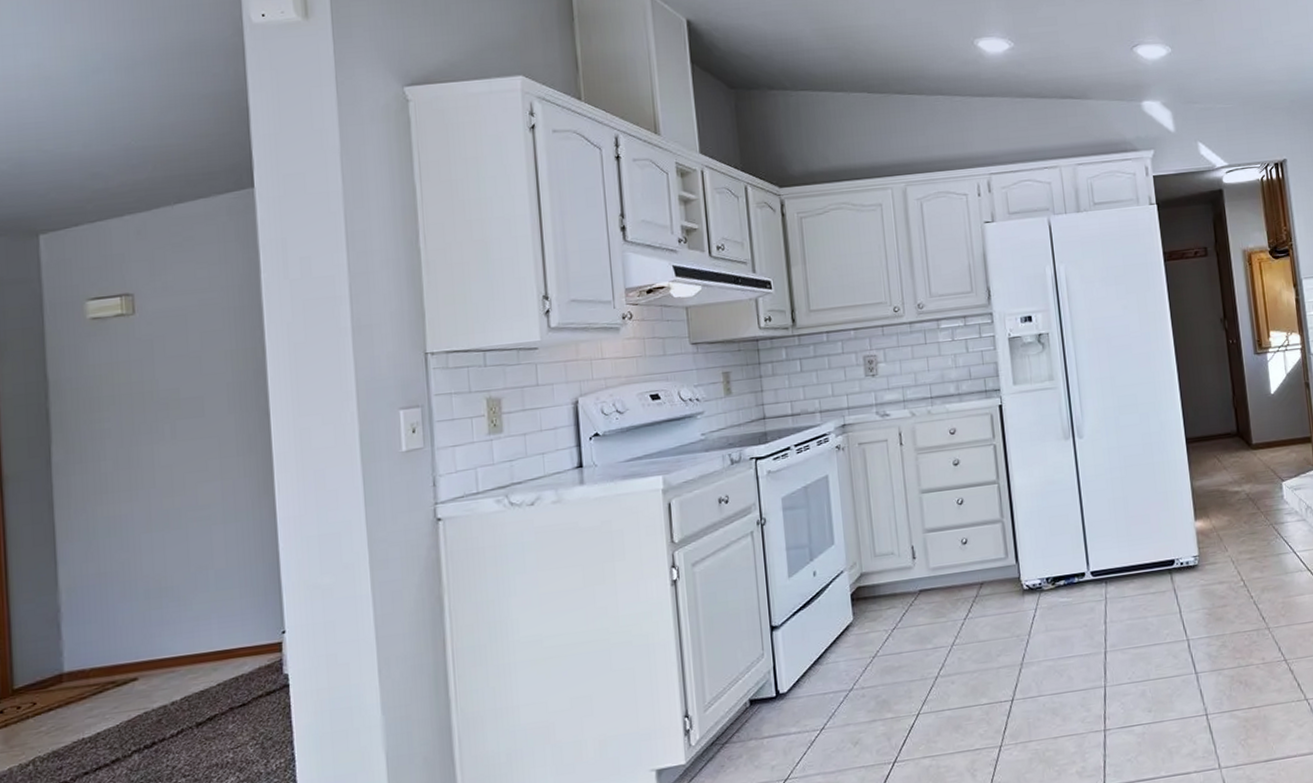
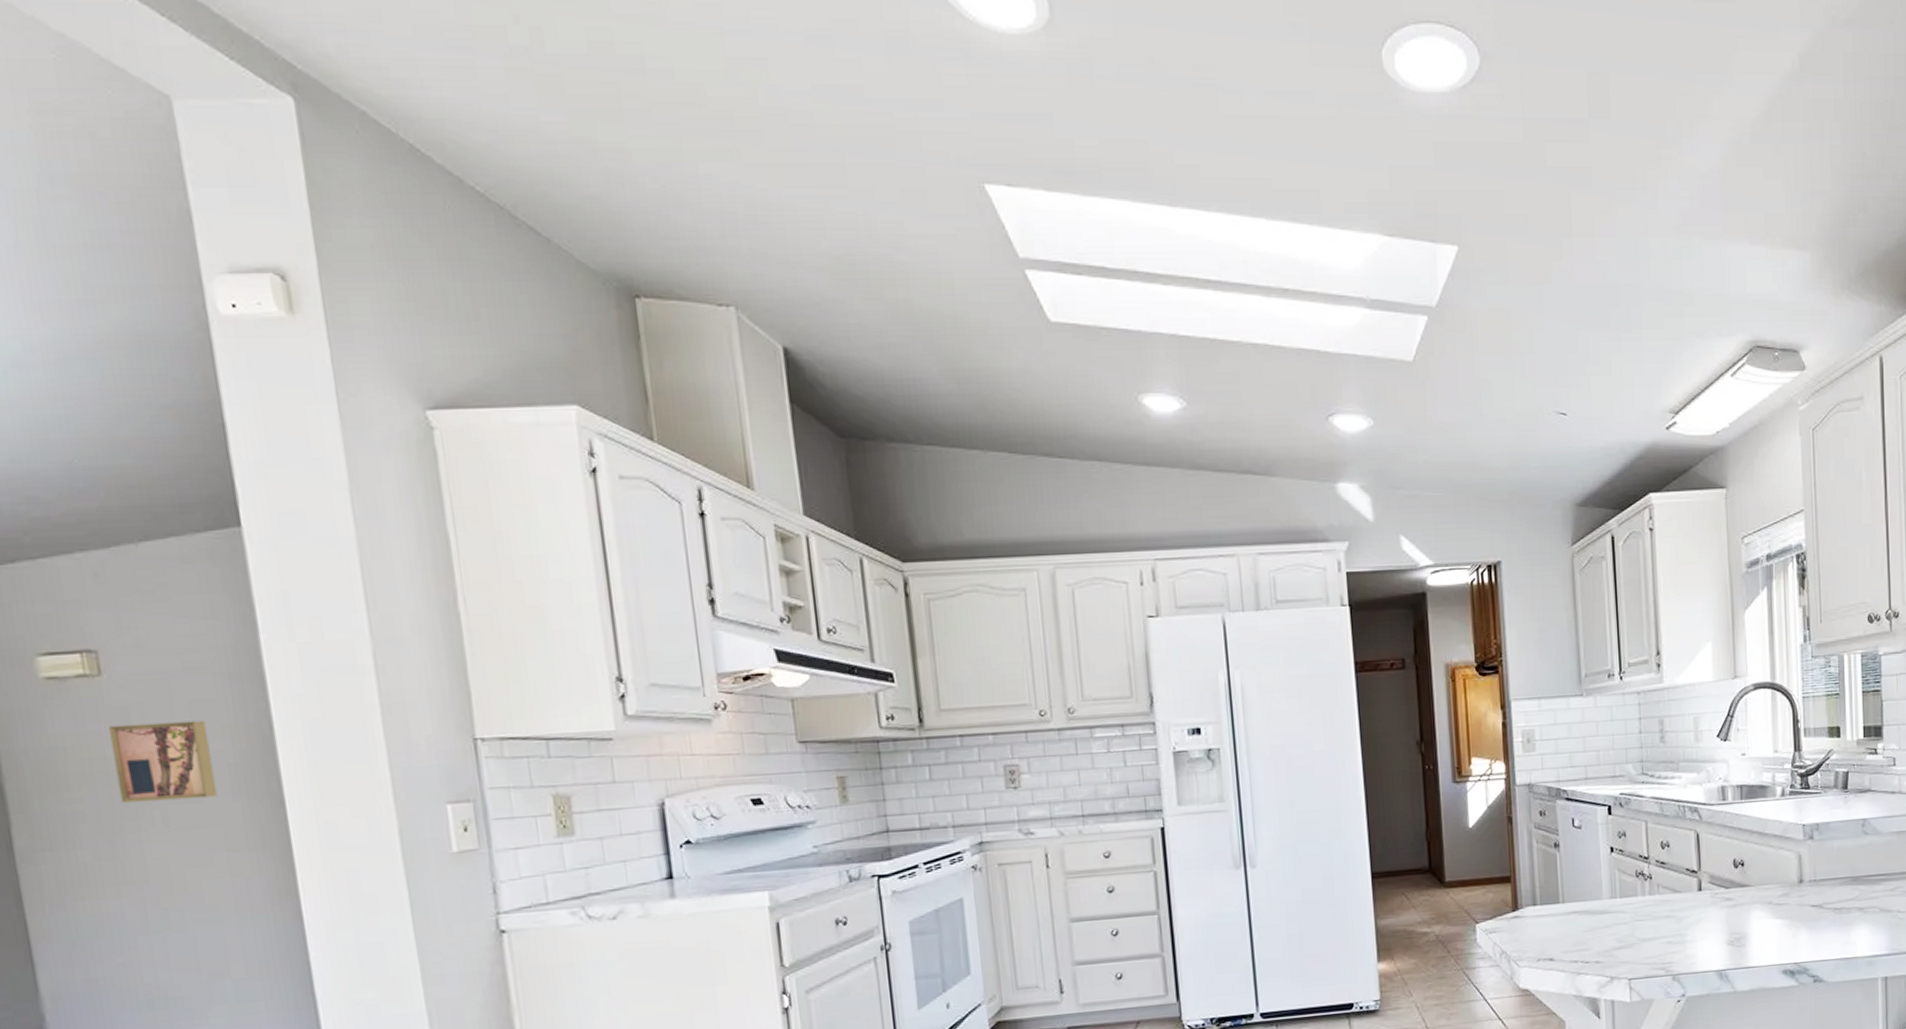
wall art: none [136,348,216,420] -> present [109,720,217,803]

